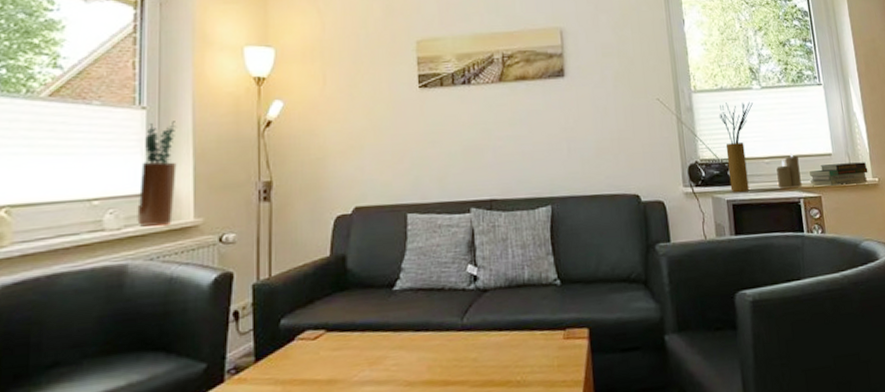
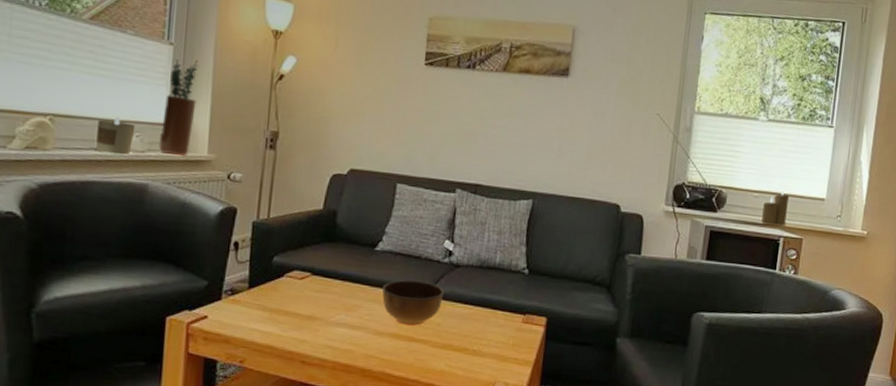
candle: none [63,196,108,239] -> present [96,117,136,156]
bowl: none [406,314,476,369] -> present [381,280,445,326]
vase: present [718,101,754,193] -> none [712,129,756,221]
books: present [808,162,868,187] -> none [794,208,859,234]

